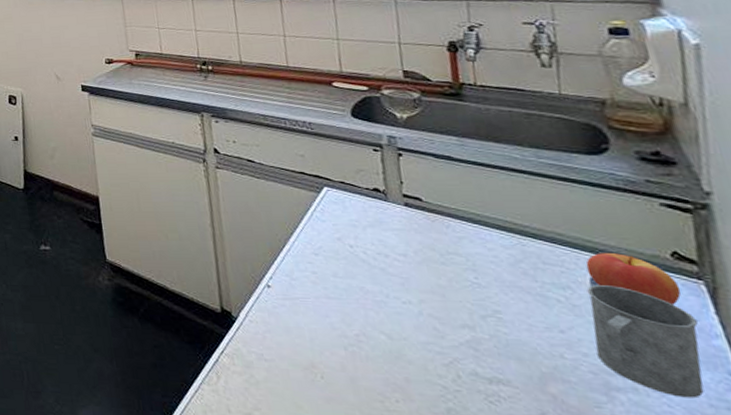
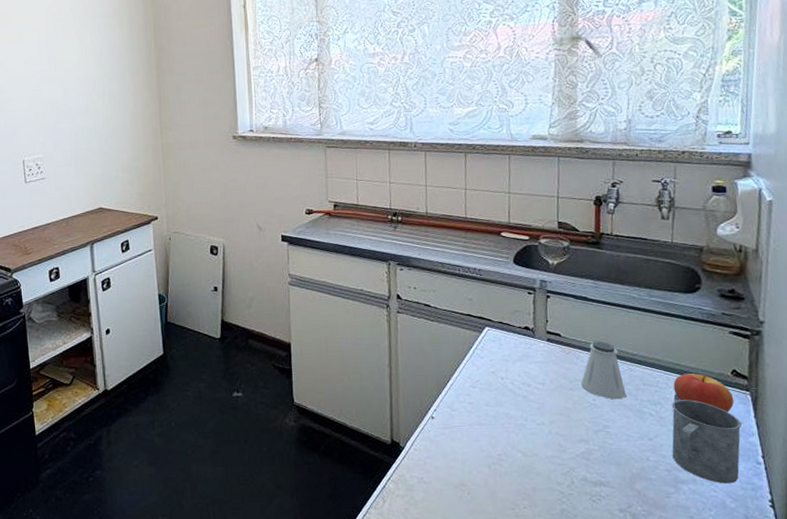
saltshaker: none [455,208,521,280] -> present [581,341,626,400]

